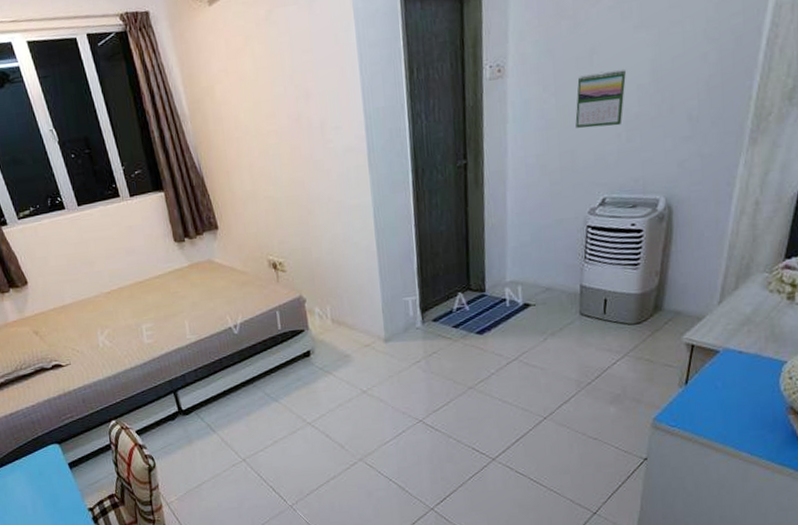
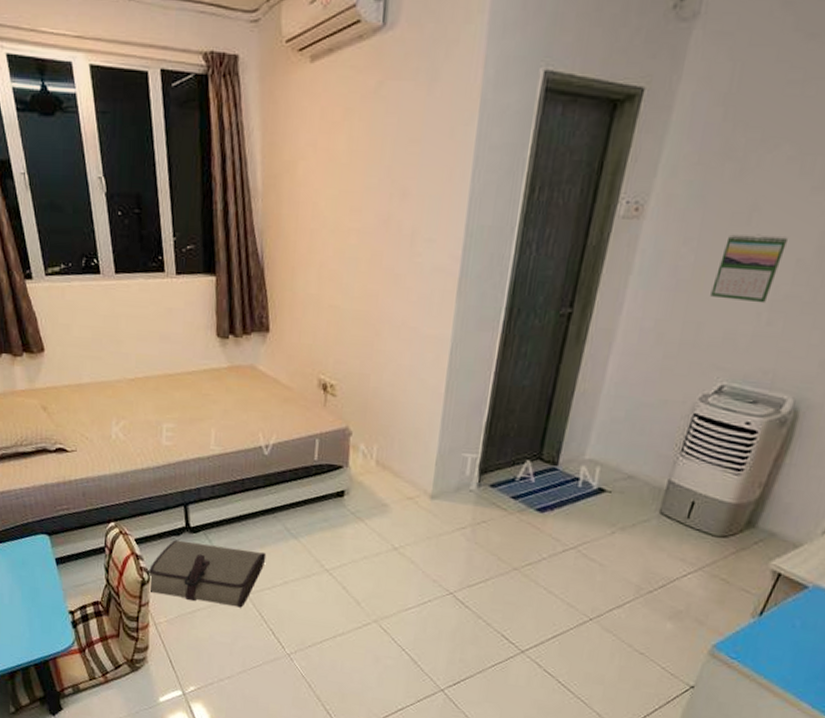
tool roll: none [151,420,254,476] -> present [146,539,267,608]

